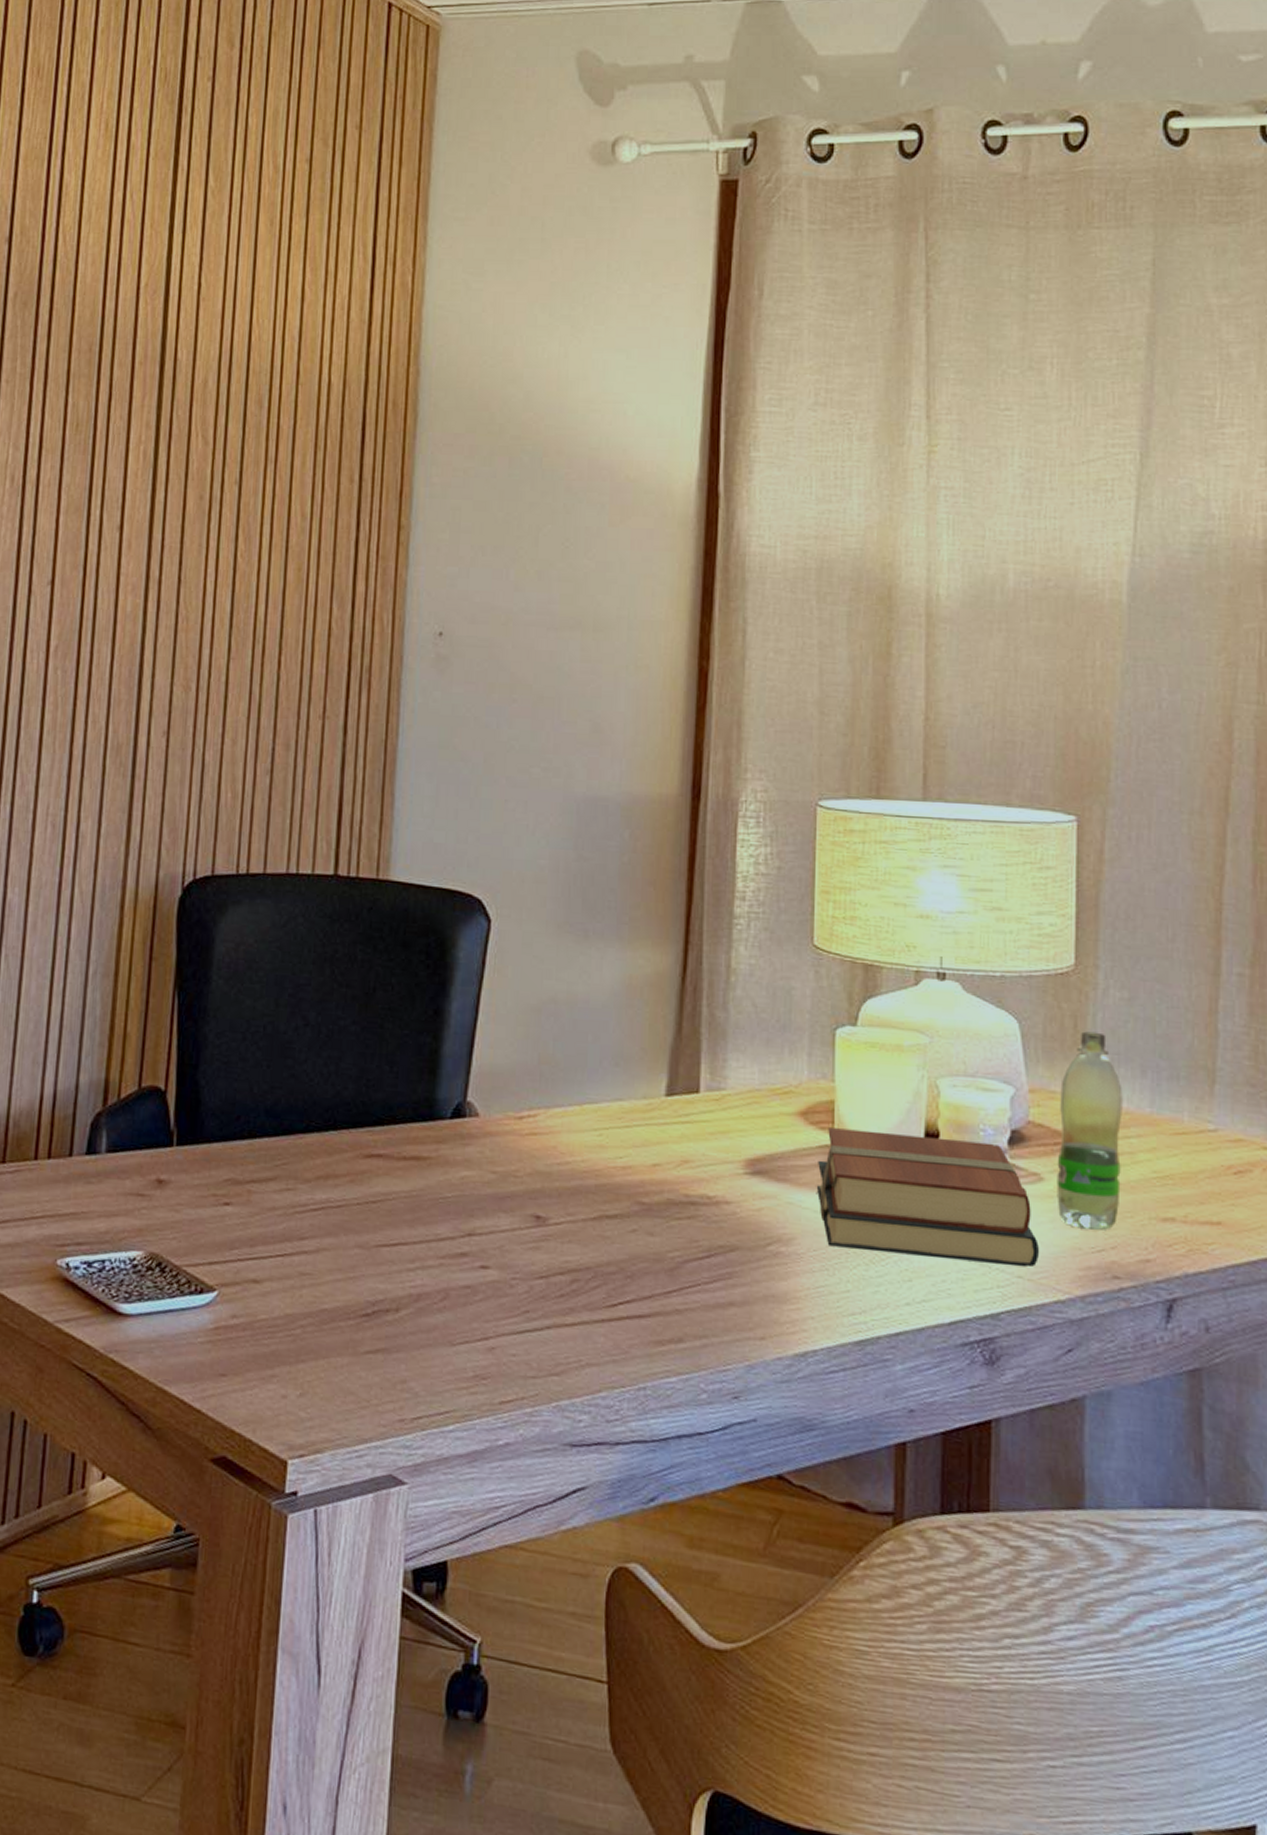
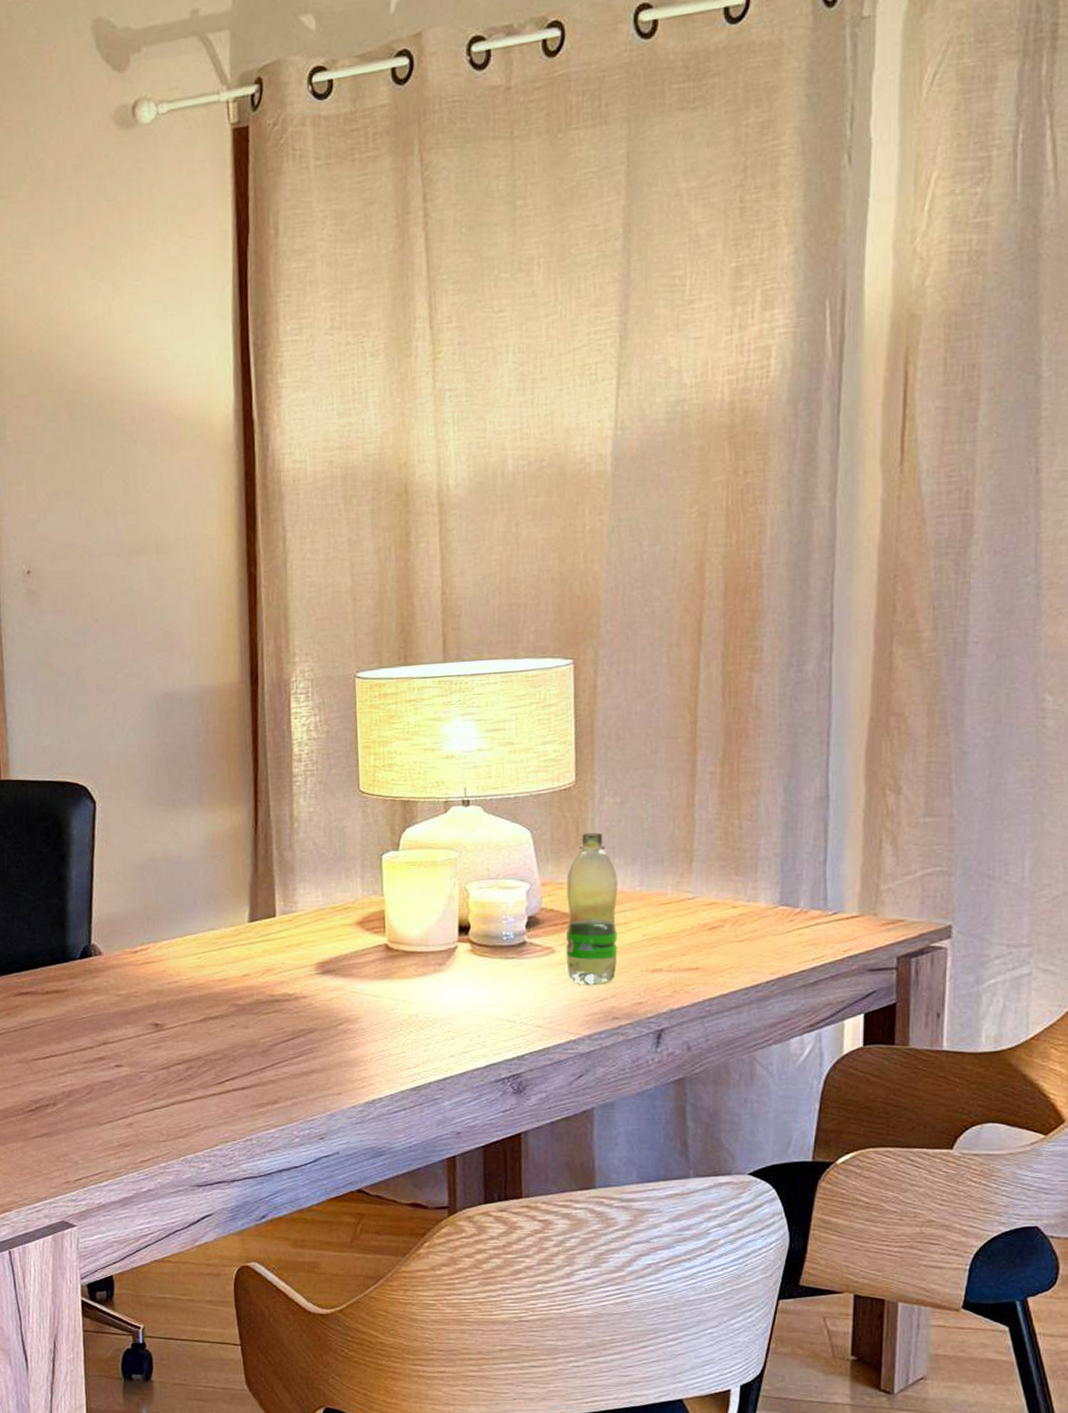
books: present [816,1128,1040,1268] -> none [374,928,555,1021]

